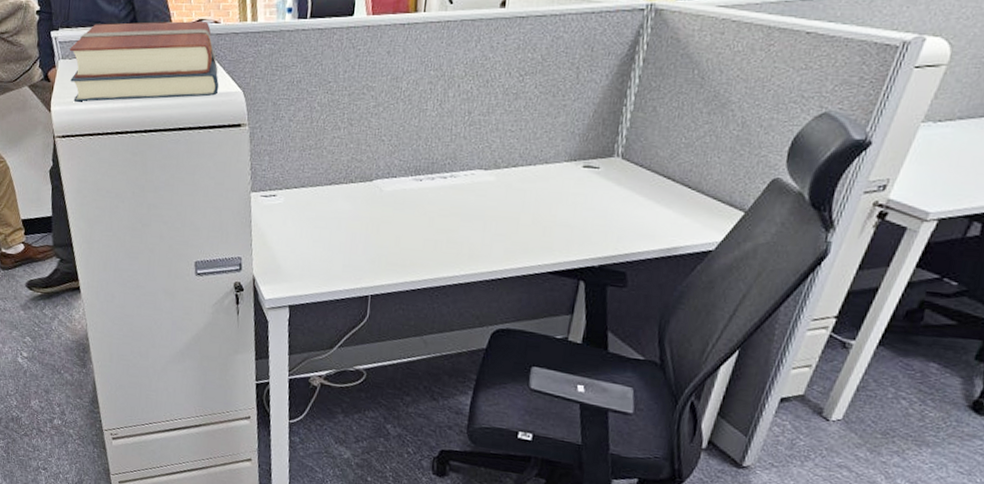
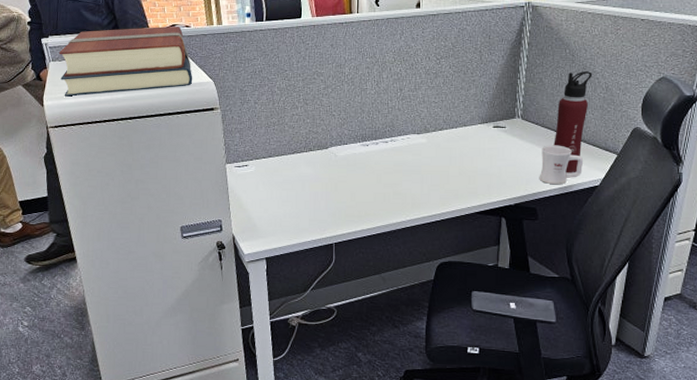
mug: none [635,194,697,246] -> present [539,145,583,185]
water bottle: none [660,100,726,233] -> present [554,71,593,173]

